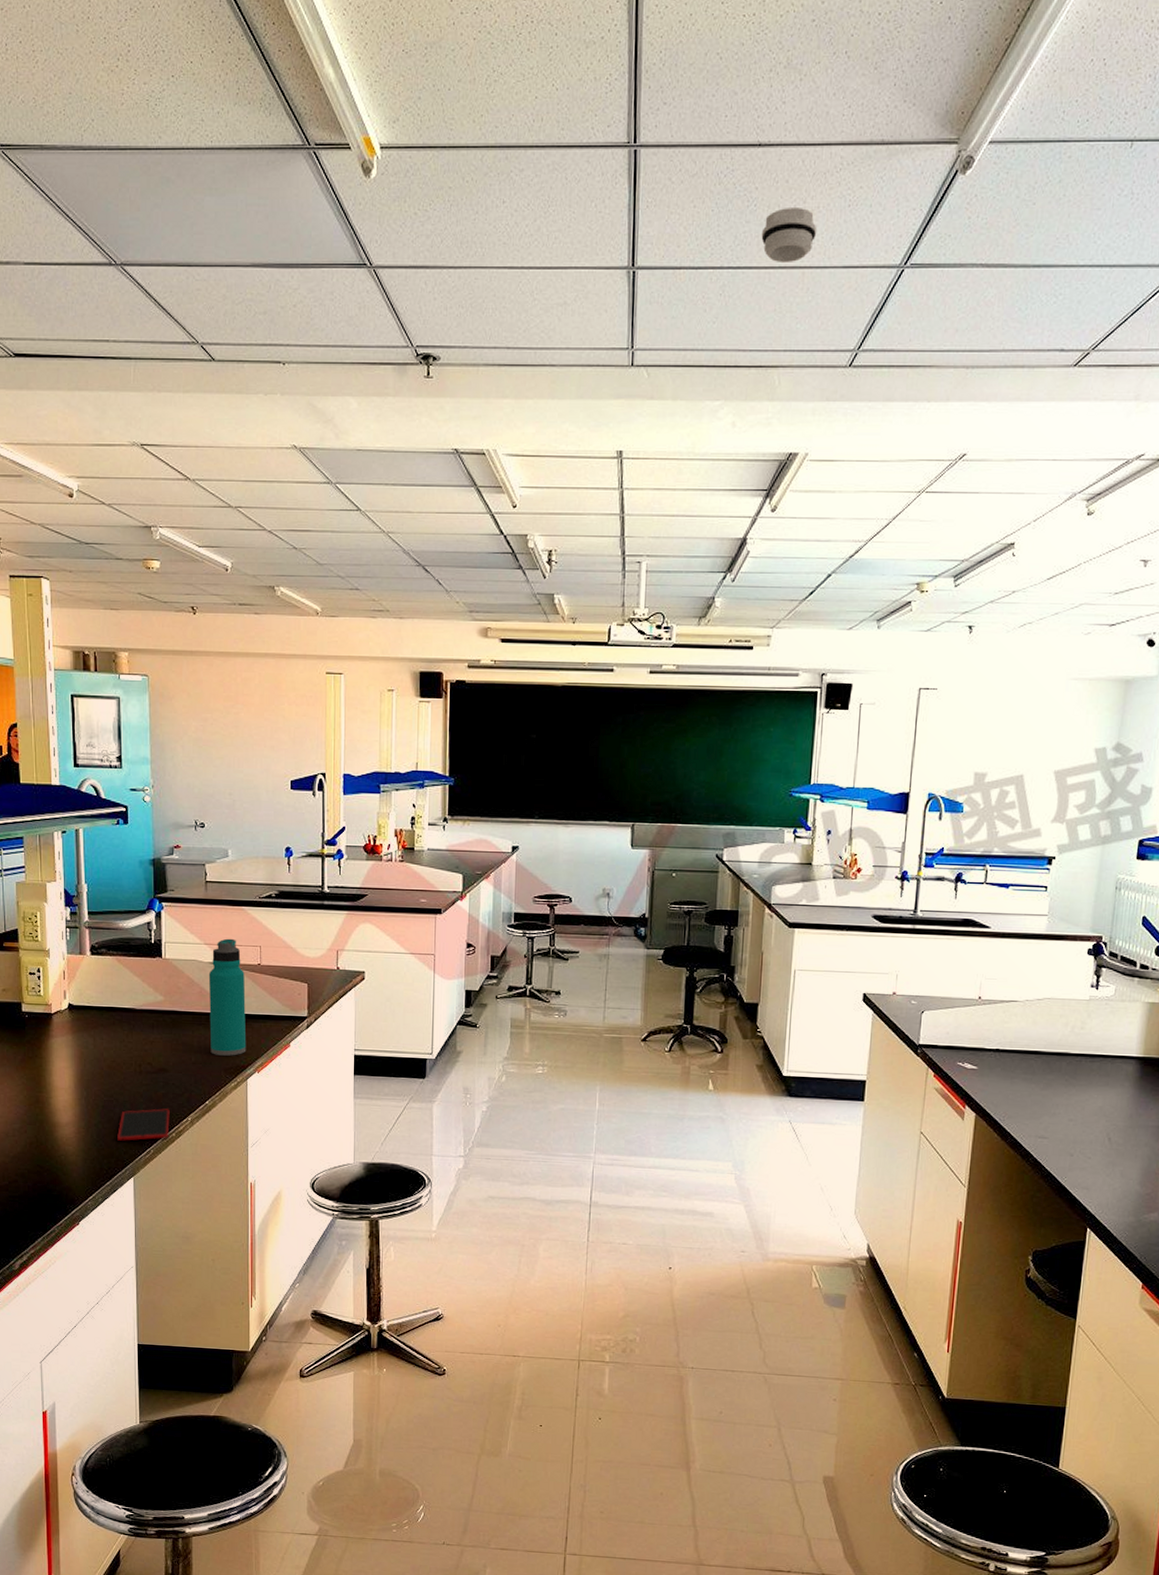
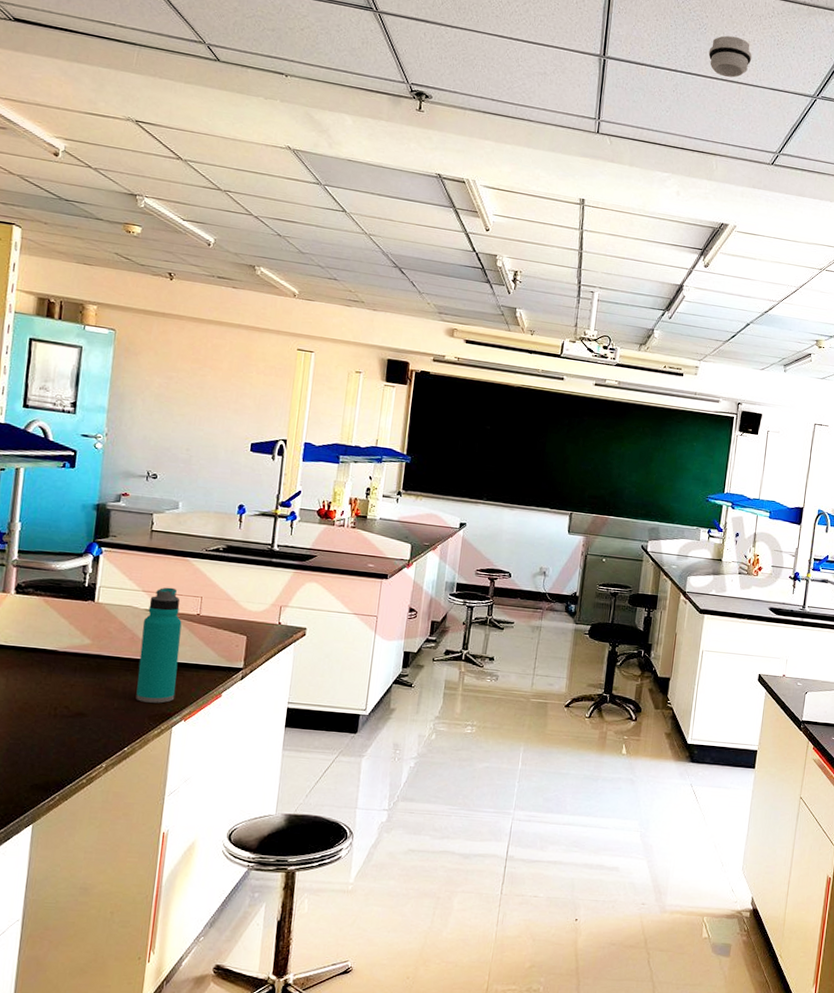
smartphone: present [117,1108,170,1141] -> none [19,754,83,786]

